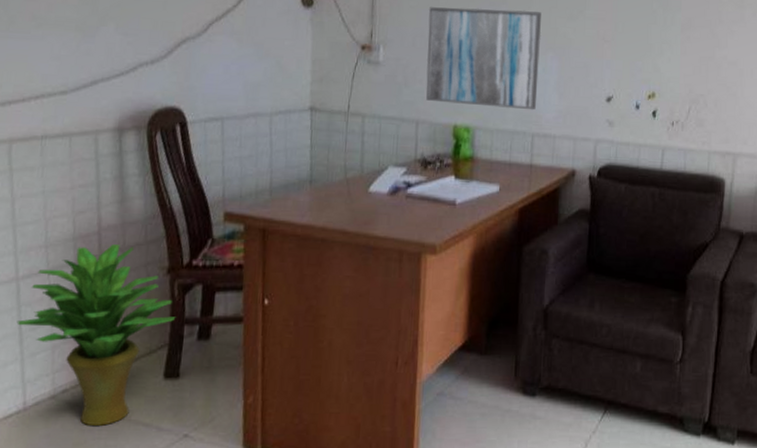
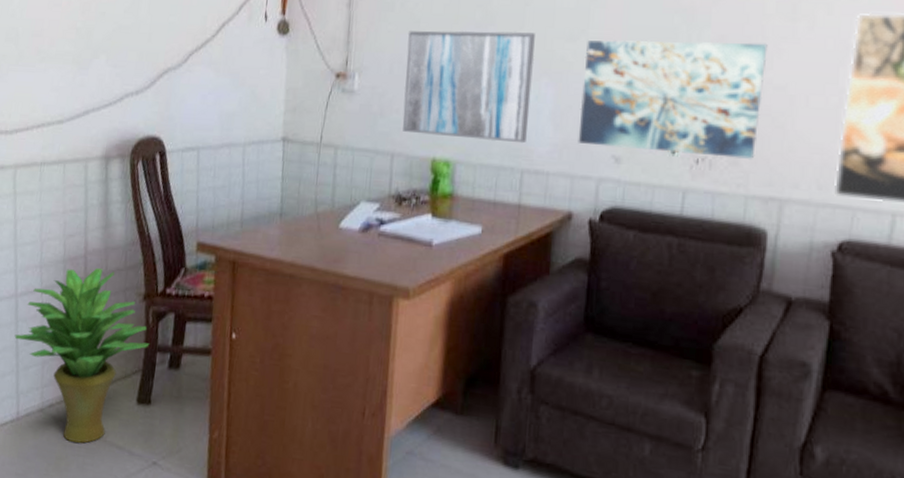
wall art: none [579,20,723,121] -> present [578,40,768,159]

